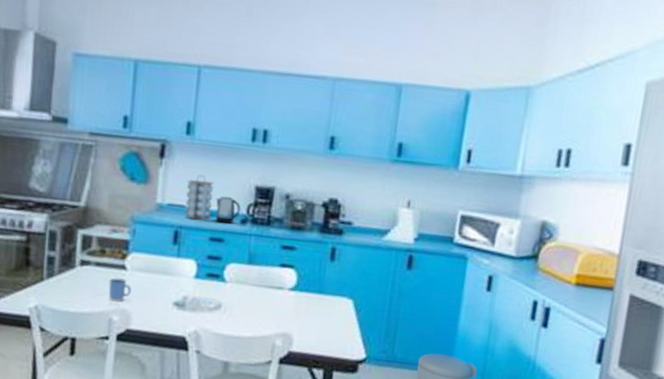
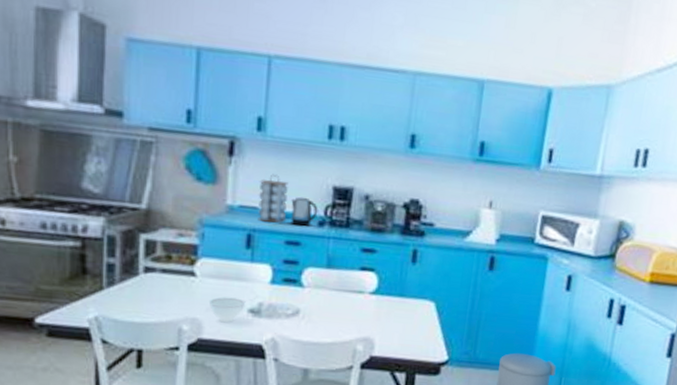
mug: present [108,278,131,302] -> none [177,285,202,310]
bowl: none [138,289,171,315] -> present [209,297,246,323]

